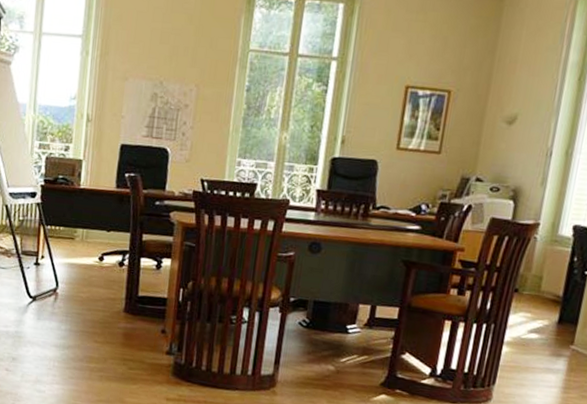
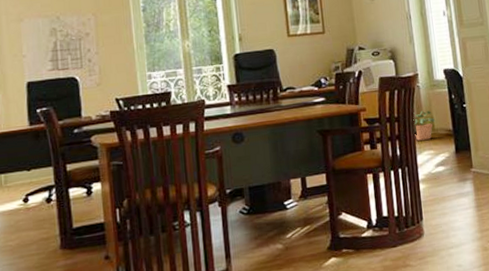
potted plant: none [514,266,545,301] -> present [413,110,436,141]

